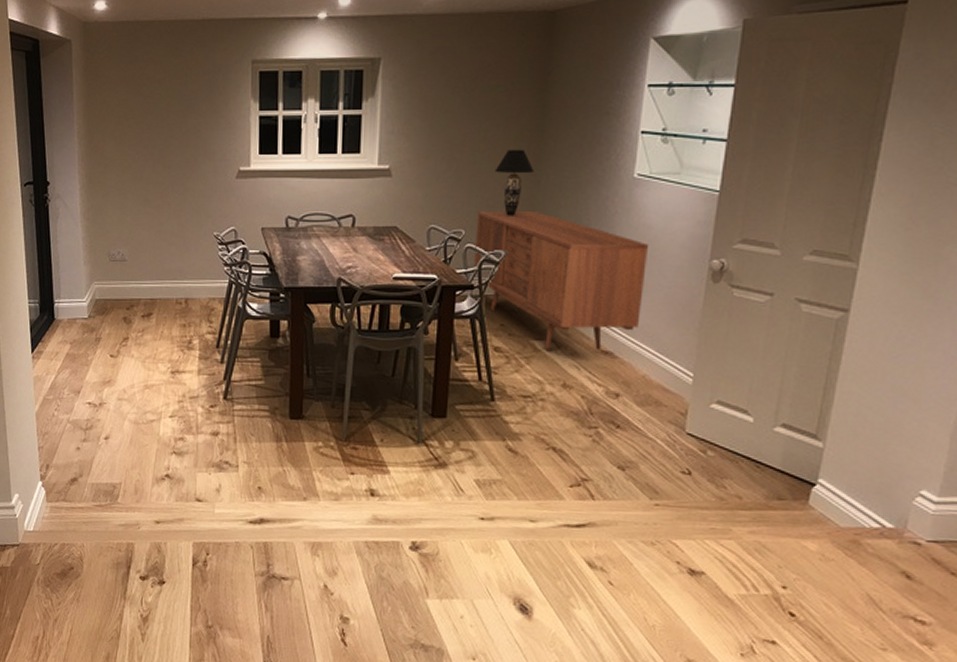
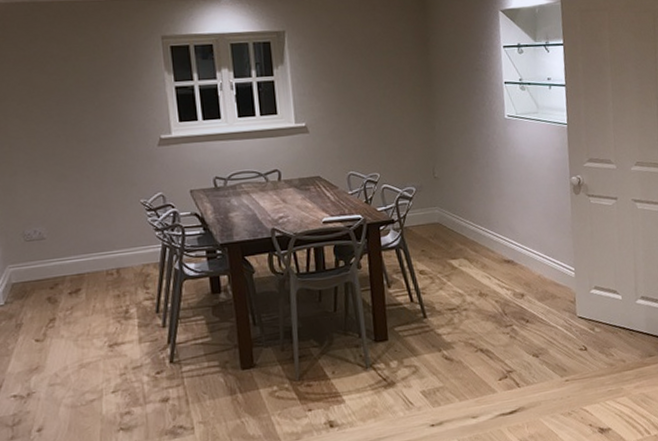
sideboard: present [474,211,649,350] -> none [388,152,529,267]
table lamp: present [494,149,535,216] -> none [396,102,429,158]

